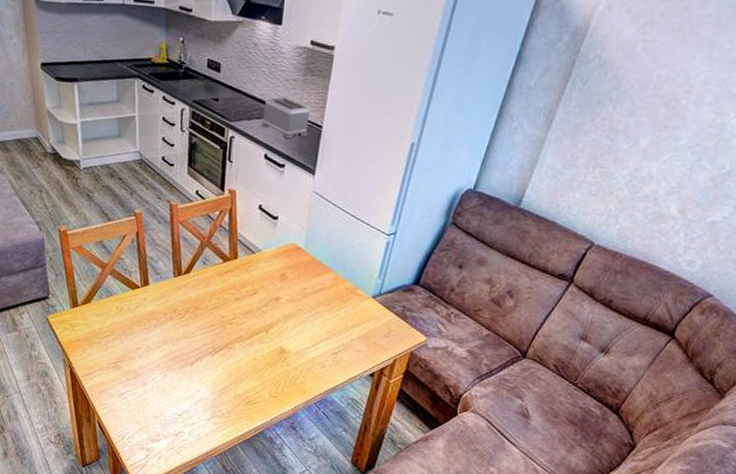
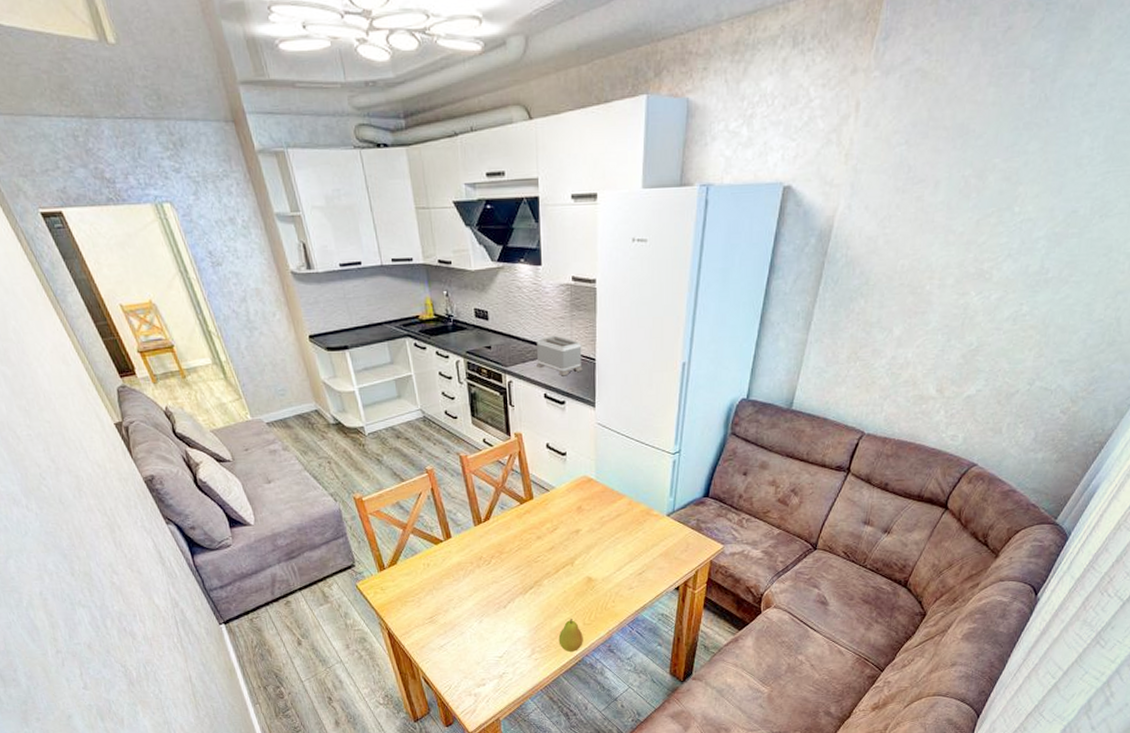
fruit: none [241,388,267,422] -> present [558,619,583,652]

